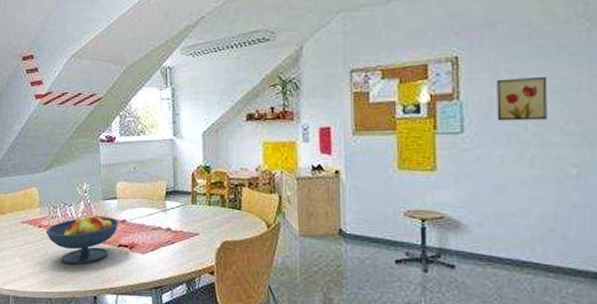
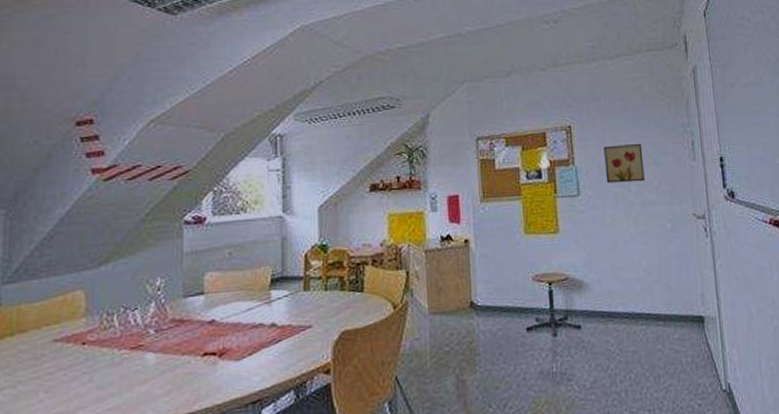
fruit bowl: present [46,214,119,265] -> none [94,317,205,391]

